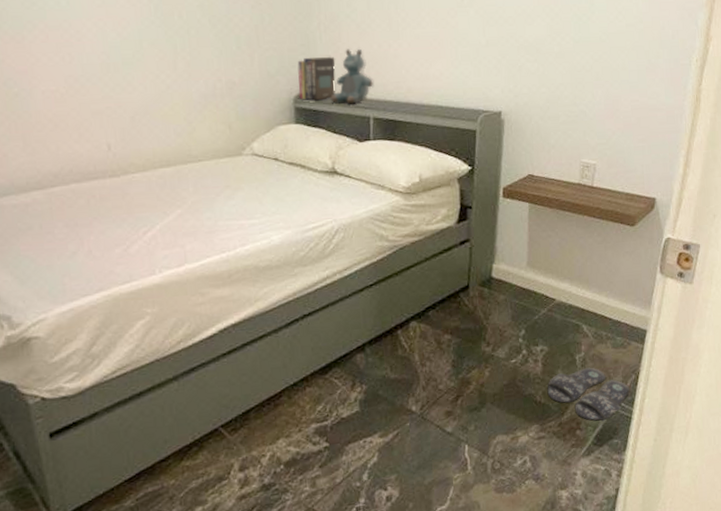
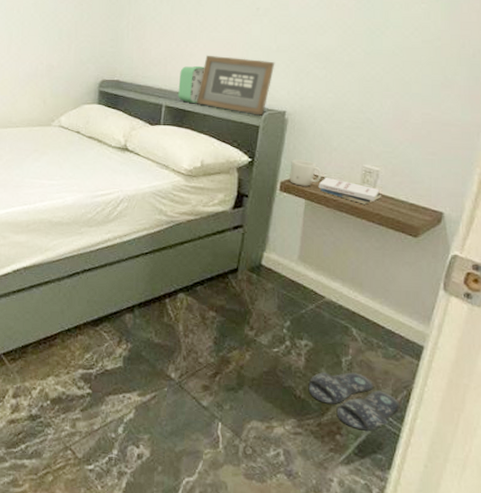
books: present [297,57,335,101] -> none [103,50,137,87]
stuffed animal: present [330,49,373,104] -> none [130,45,169,92]
alarm clock: none [385,69,412,112] -> present [178,66,205,103]
picture frame: none [407,56,486,119] -> present [196,56,275,116]
mug: none [511,161,543,190] -> present [289,159,322,186]
books: none [540,176,600,200] -> present [318,177,382,205]

